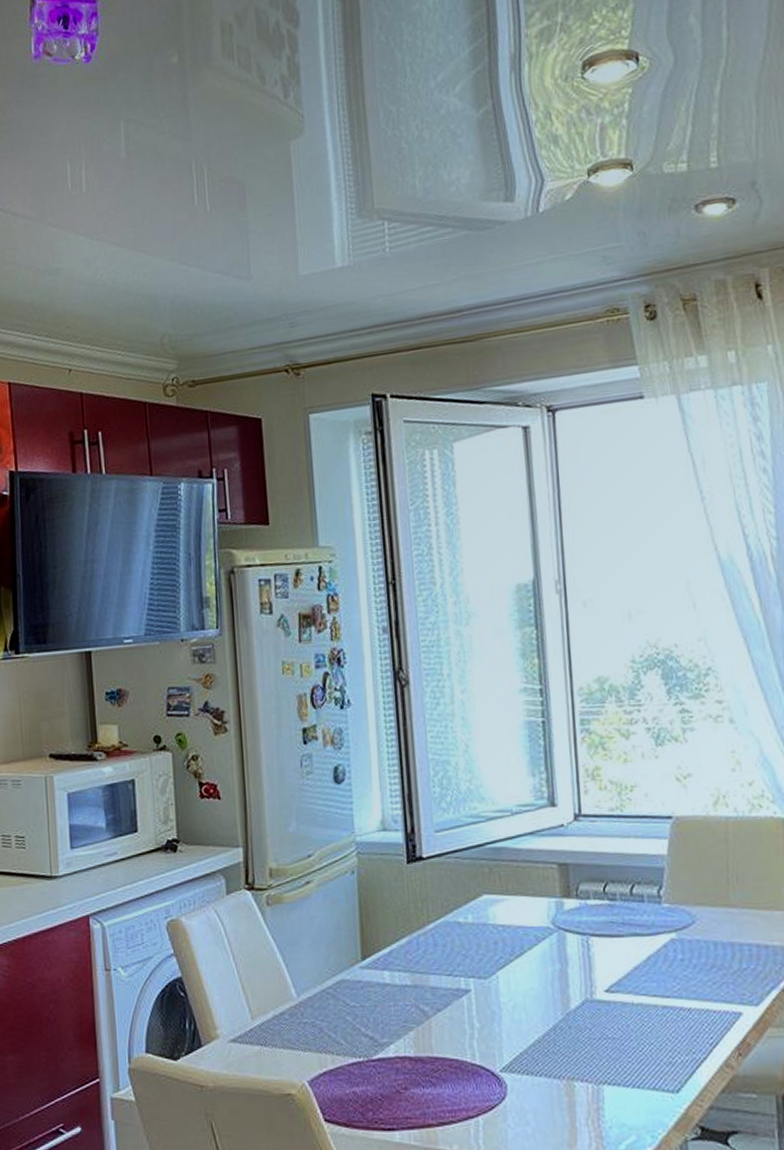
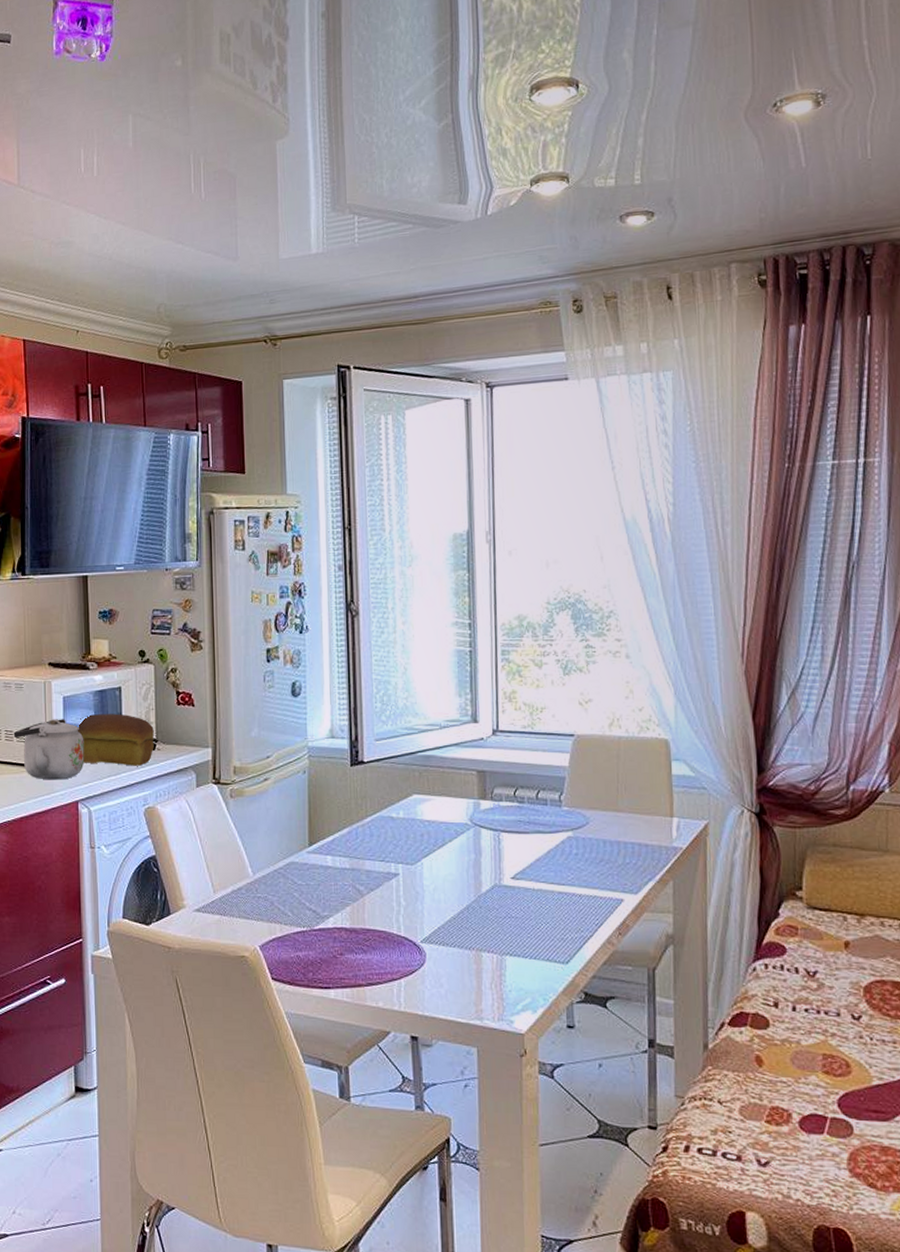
kettle: none [11,819,95,892] -> present [13,719,85,780]
bread: none [82,811,176,872] -> present [74,714,154,766]

